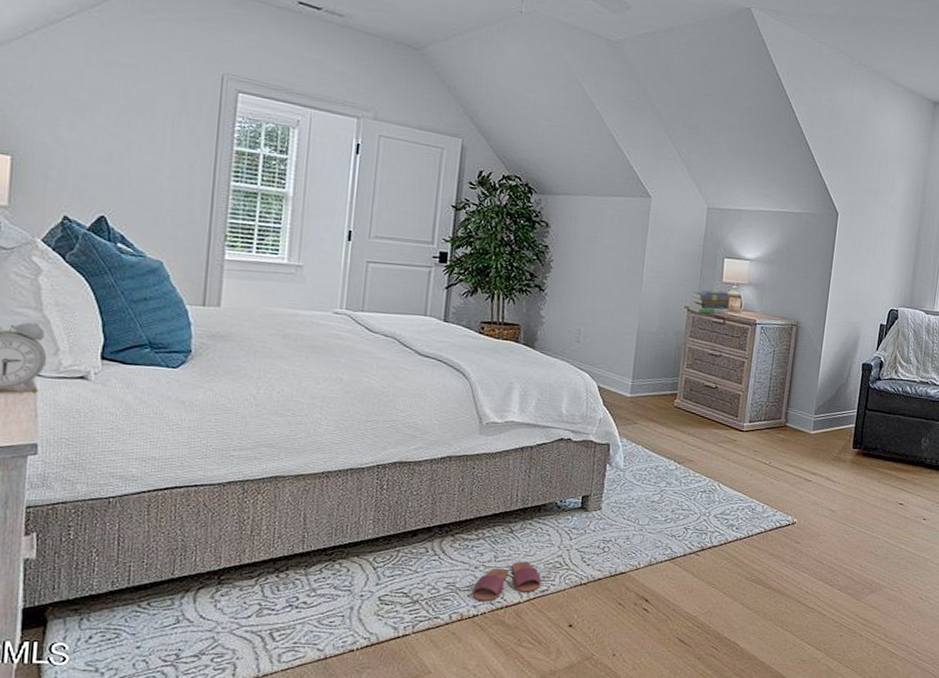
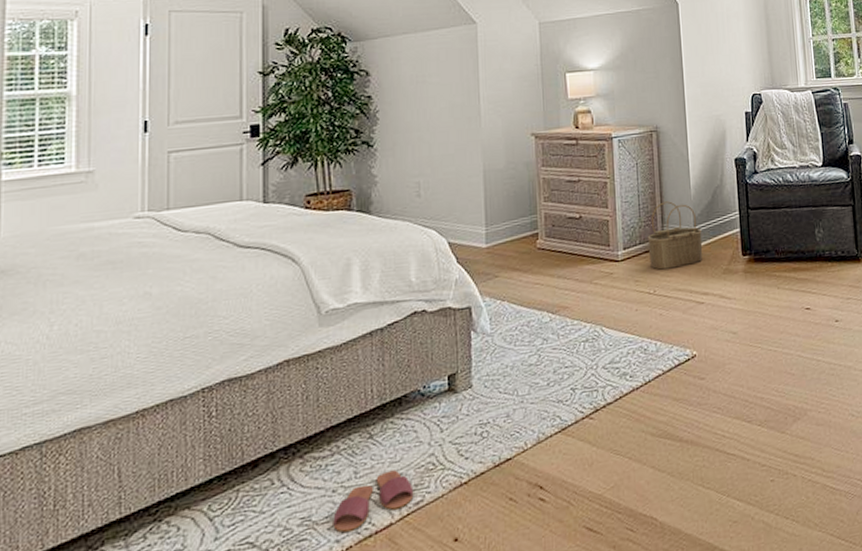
books: present [688,290,730,314] -> none [535,109,580,138]
wicker basket: none [770,388,821,447] -> present [647,201,703,270]

